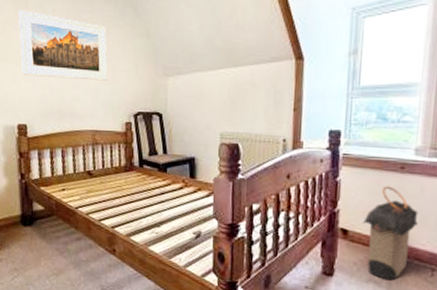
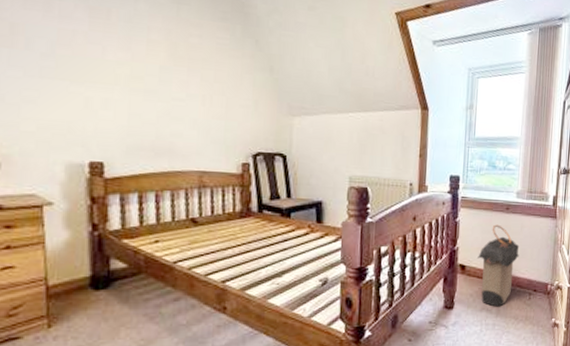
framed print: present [19,10,108,81] -> none [95,21,221,116]

